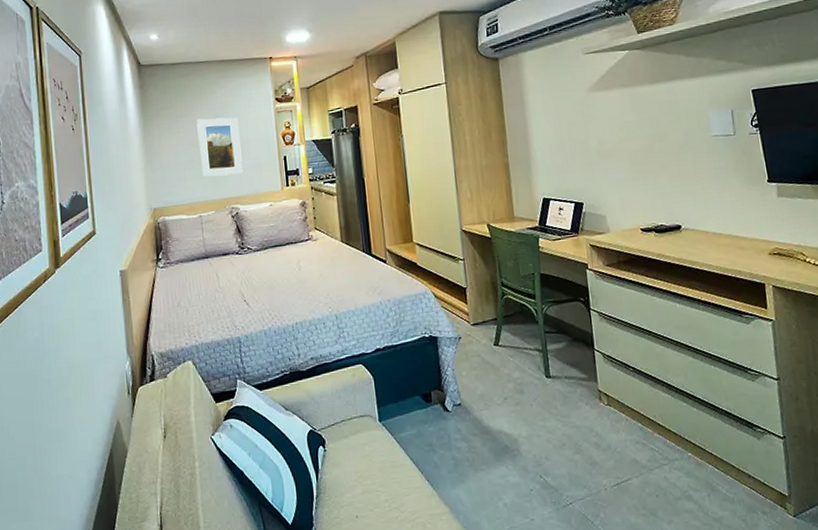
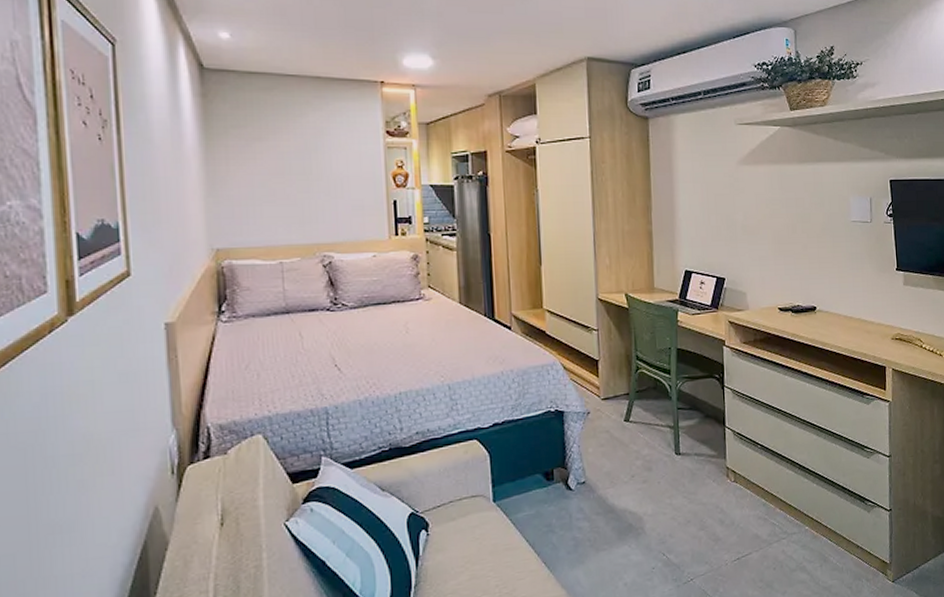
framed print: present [196,117,243,177] -> none [280,145,340,217]

